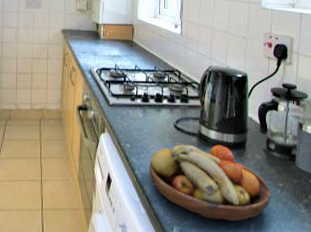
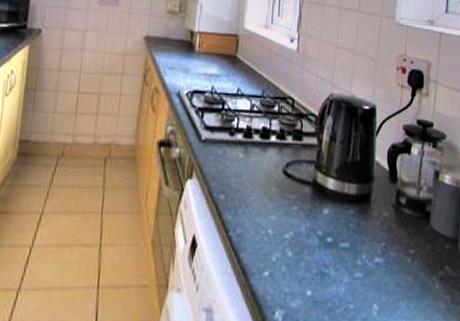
fruit bowl: present [149,144,271,221] -> none [248,196,400,301]

